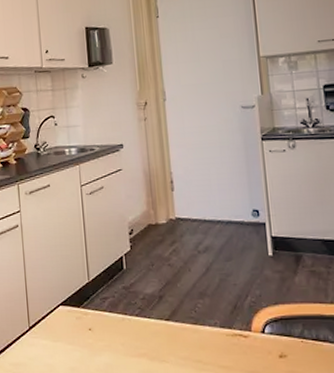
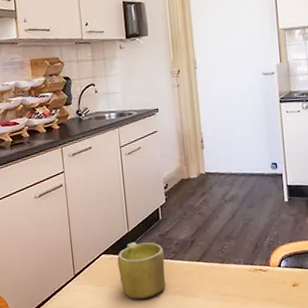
mug: none [76,293,131,360] -> present [117,241,166,299]

